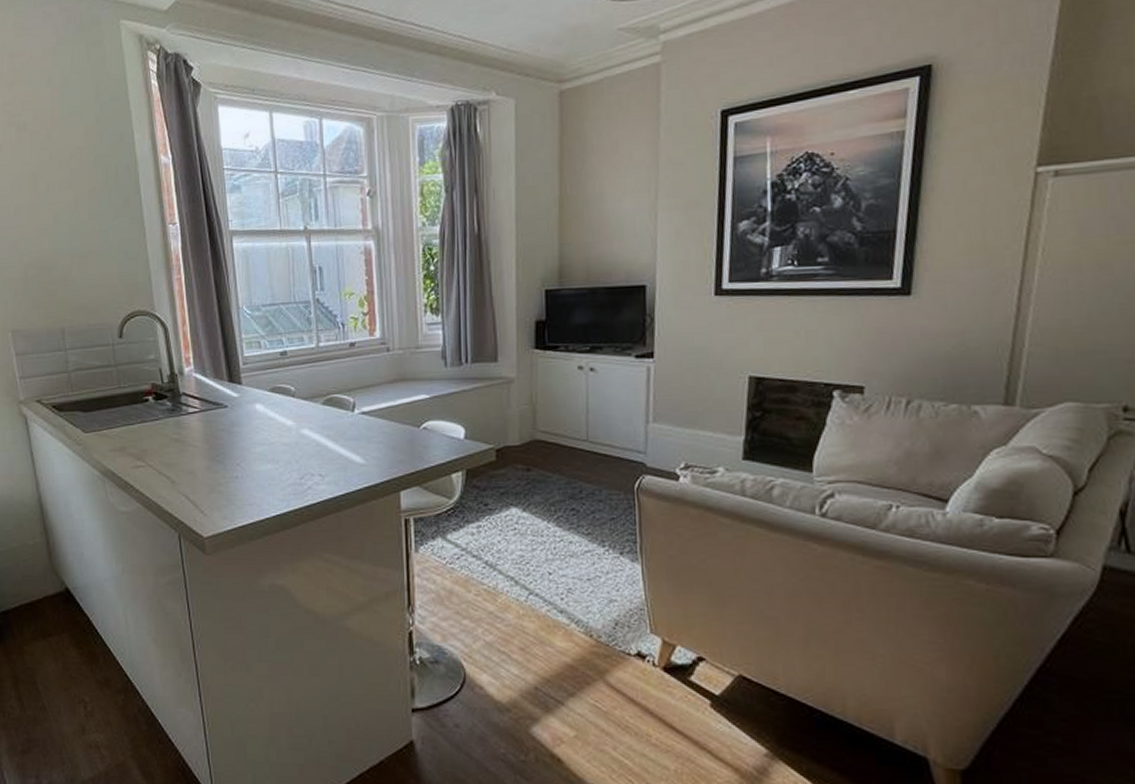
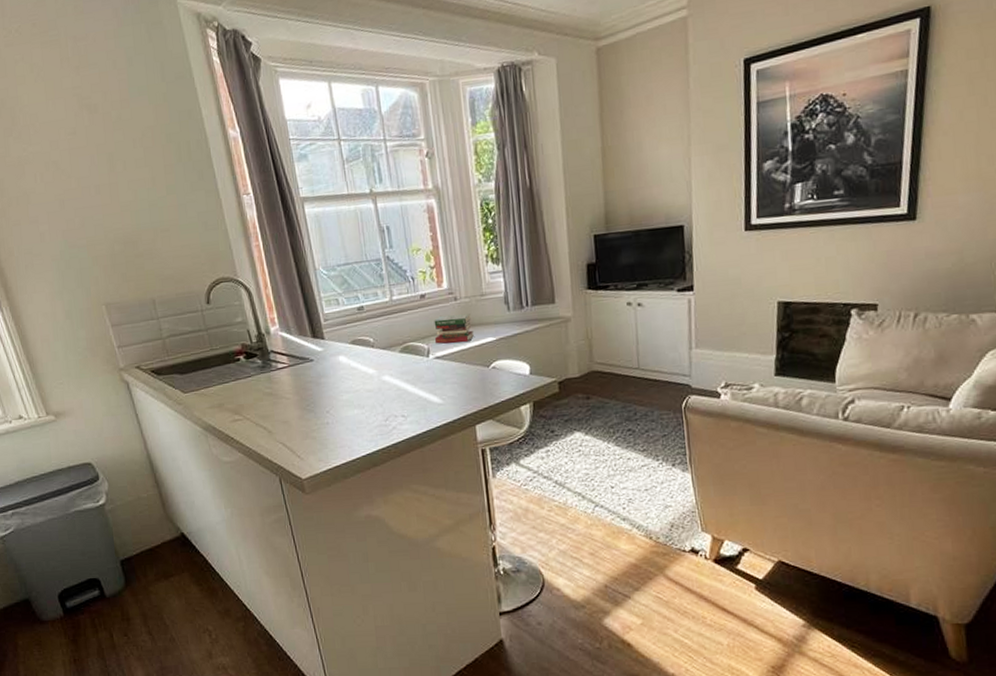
books: none [361,366,405,399] -> present [434,314,474,344]

